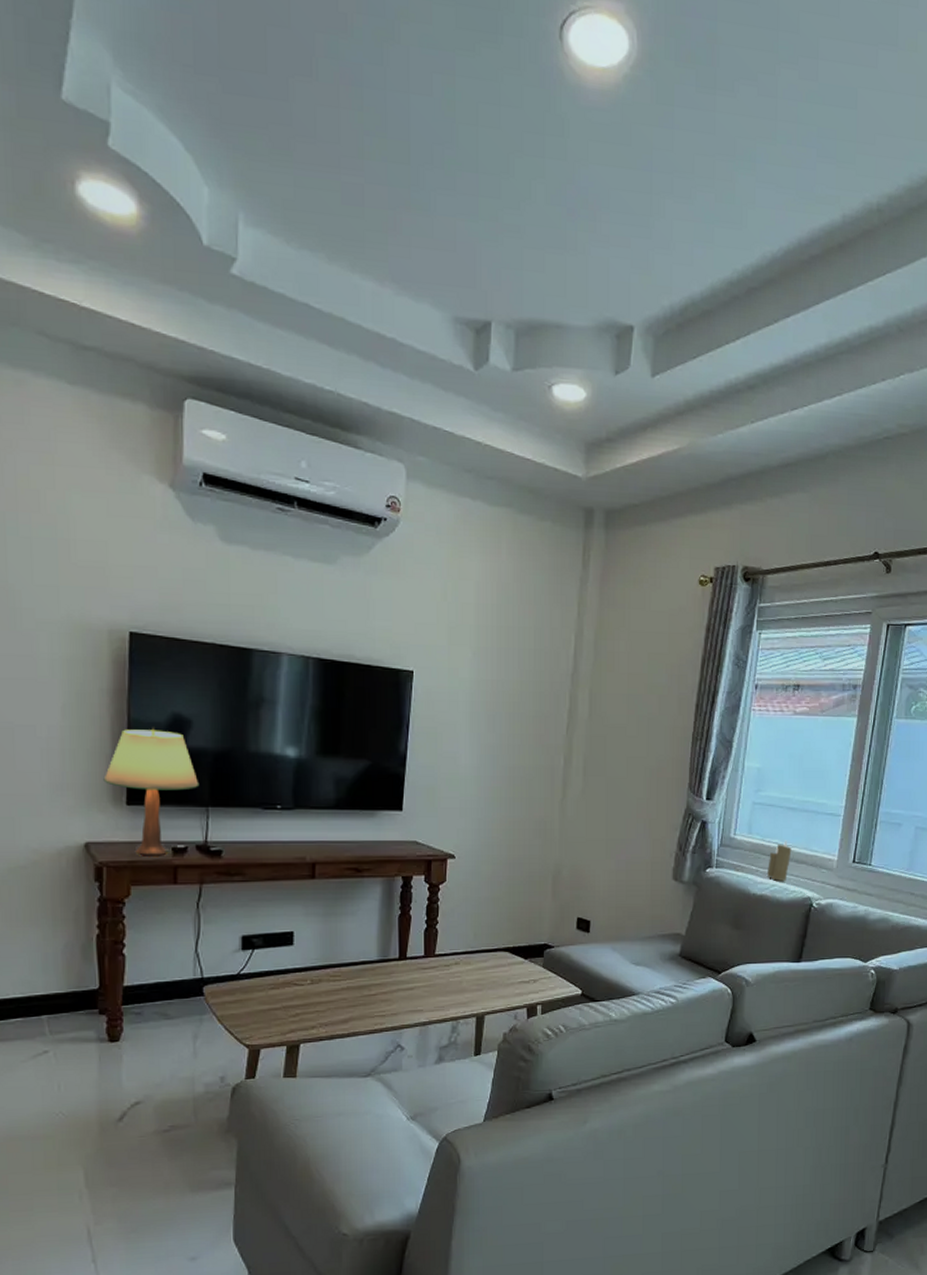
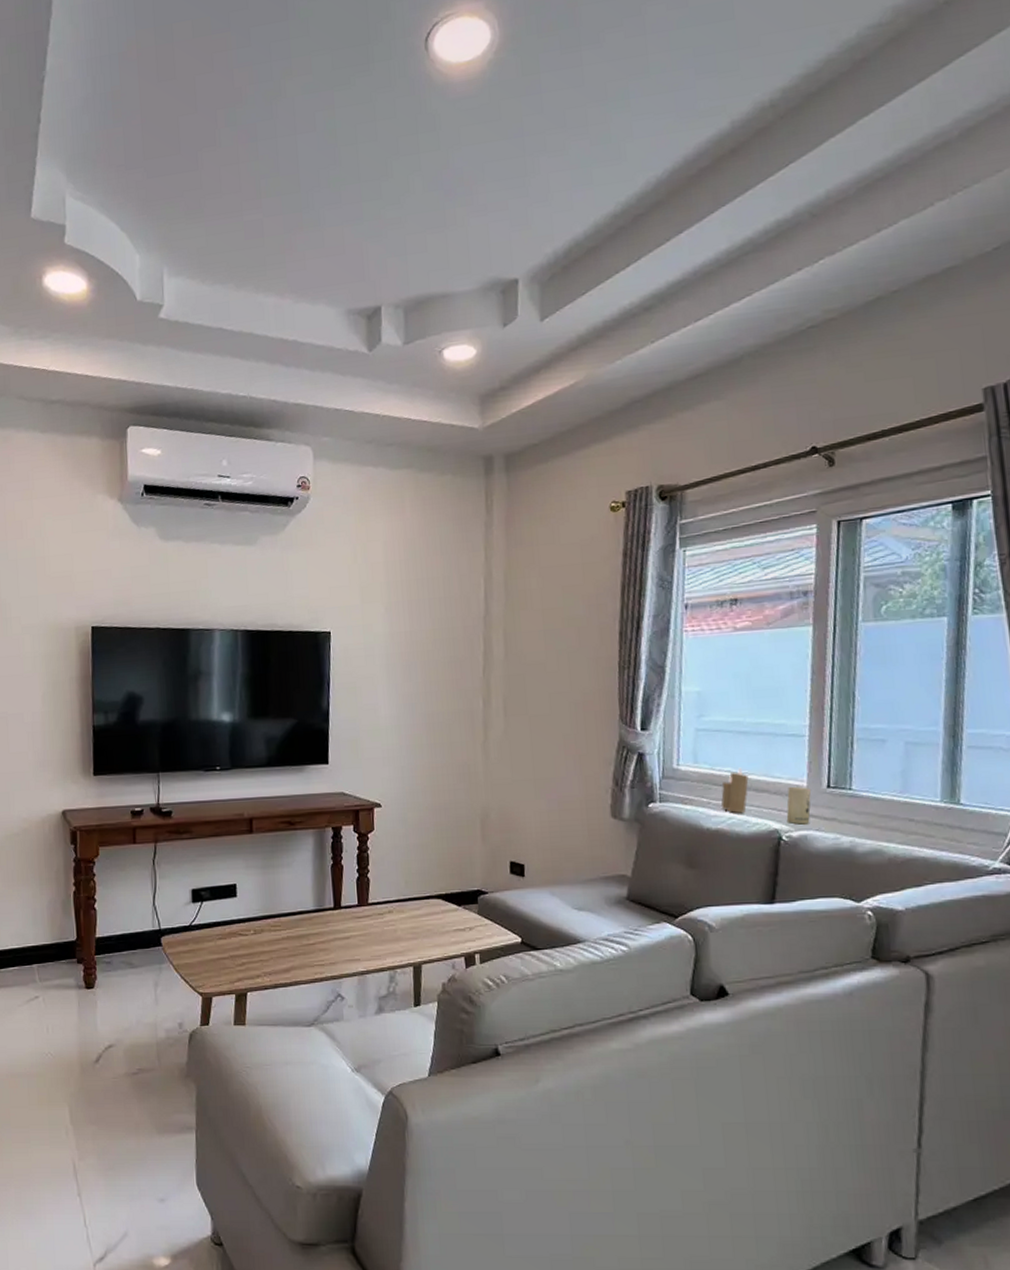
table lamp: present [103,727,200,856] -> none [75,706,151,820]
candle: none [818,859,841,894] -> present [786,786,812,825]

